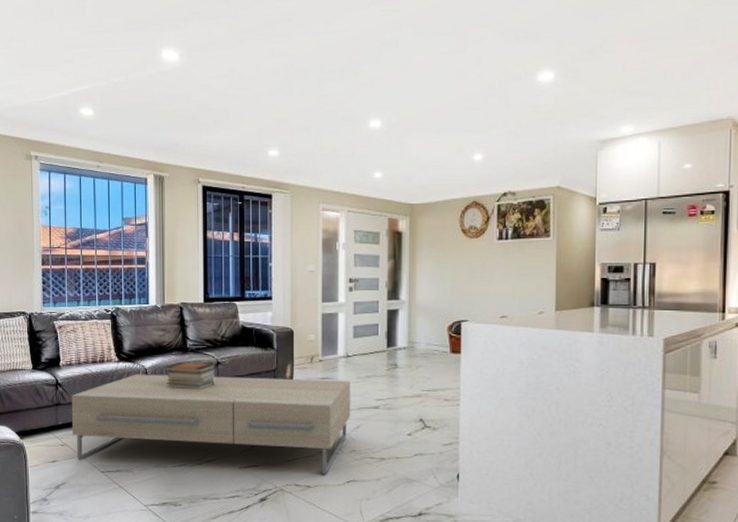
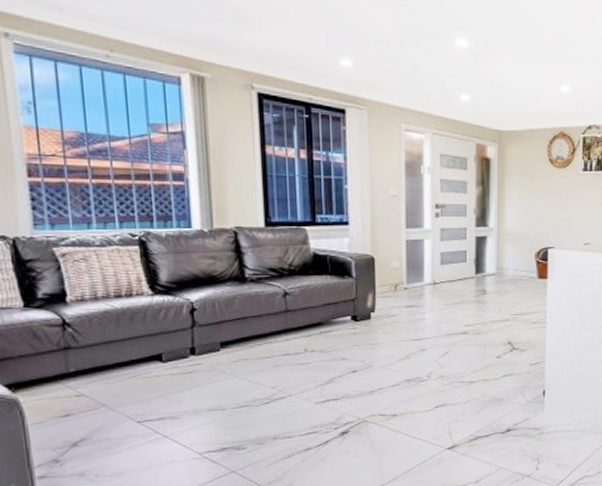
coffee table: present [72,374,351,475] -> none [88,307,439,411]
book stack: present [164,361,216,390] -> none [216,293,284,324]

